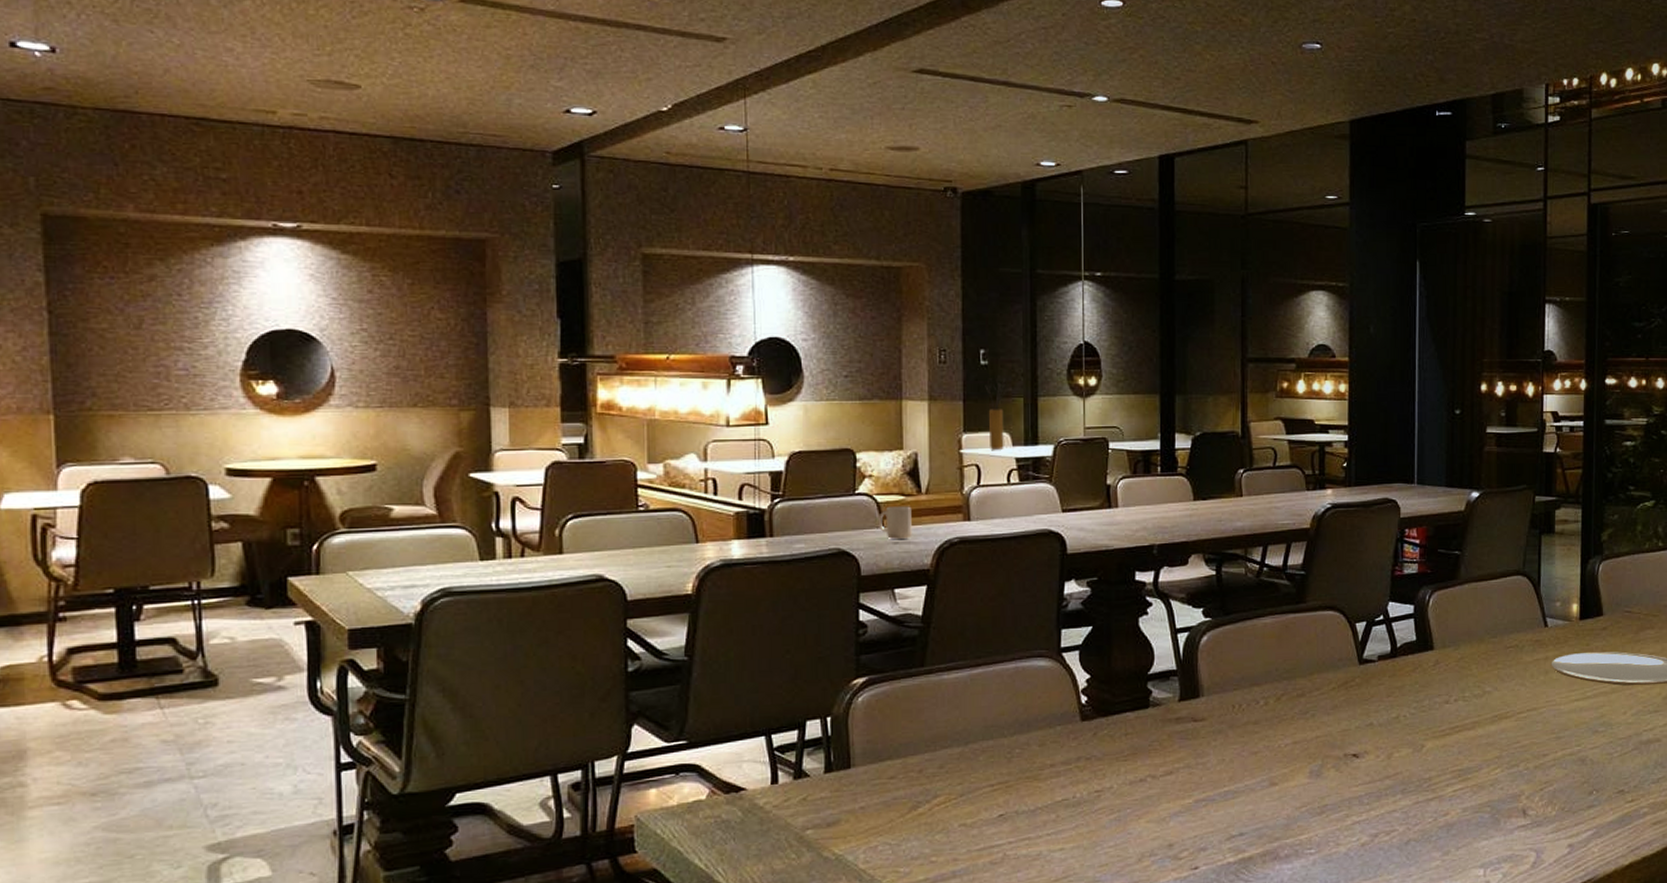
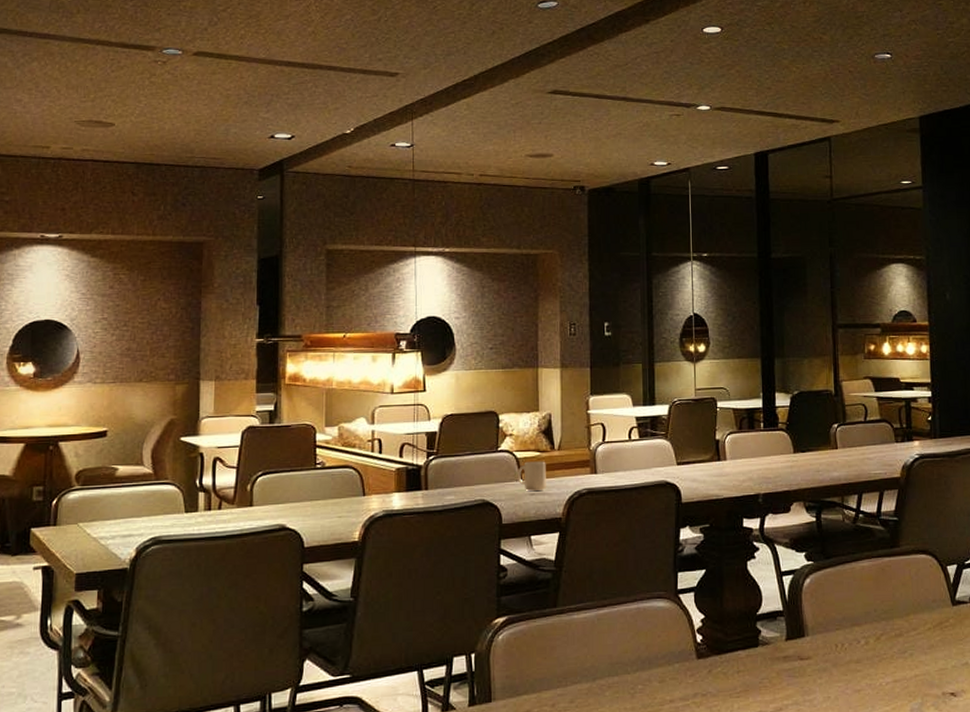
vase: present [985,375,1010,450] -> none [609,345,631,410]

